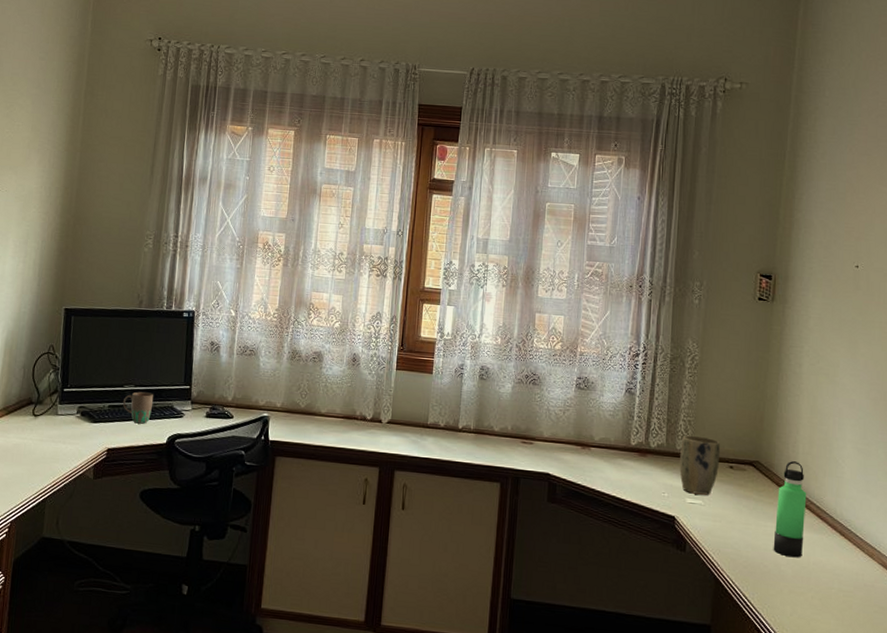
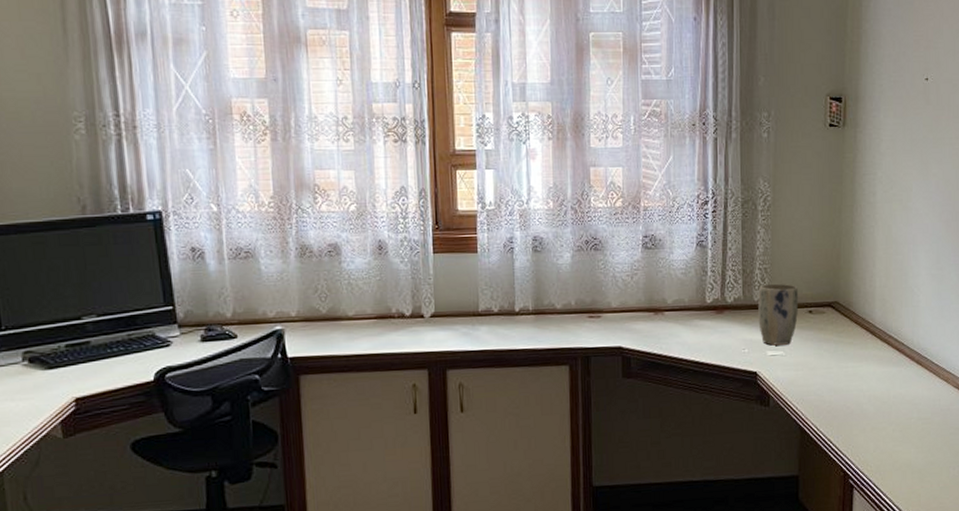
mug: present [123,391,154,424] -> none [85,321,127,362]
thermos bottle: present [773,461,807,558] -> none [855,296,885,395]

